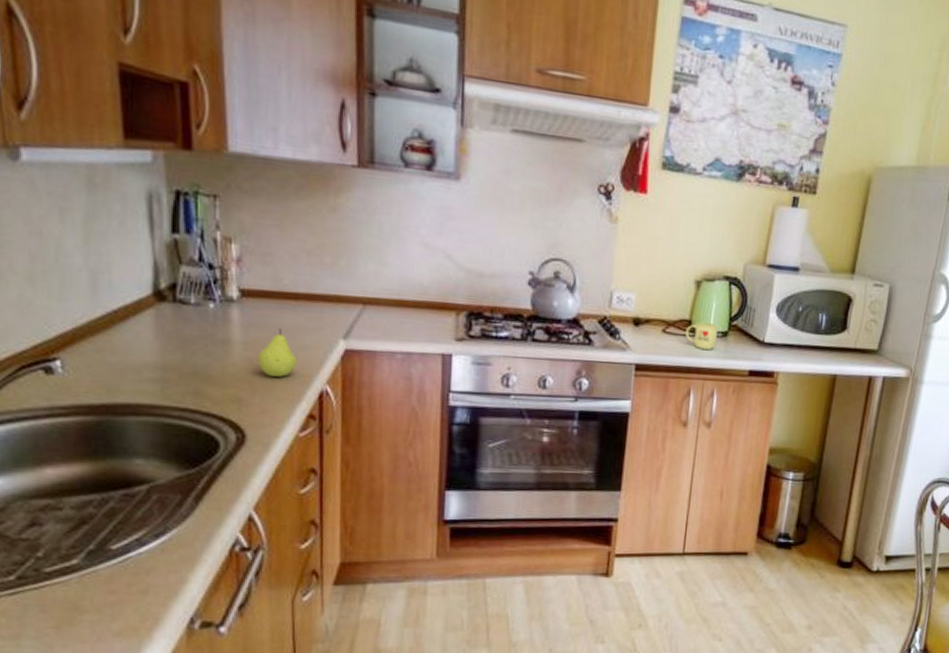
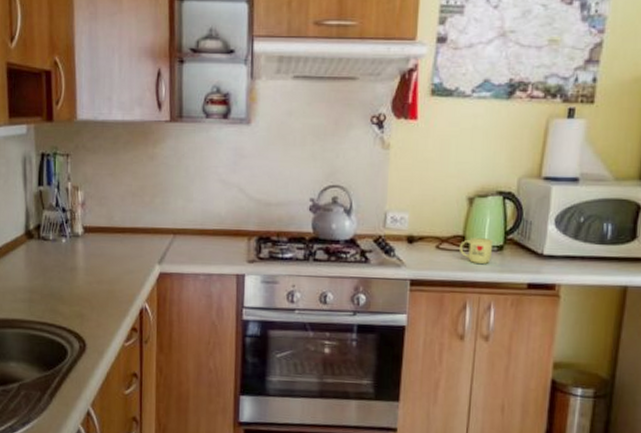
fruit: present [256,328,298,377] -> none [94,256,124,297]

